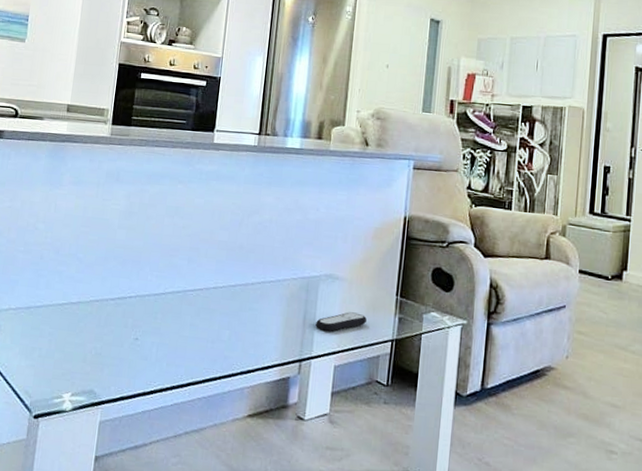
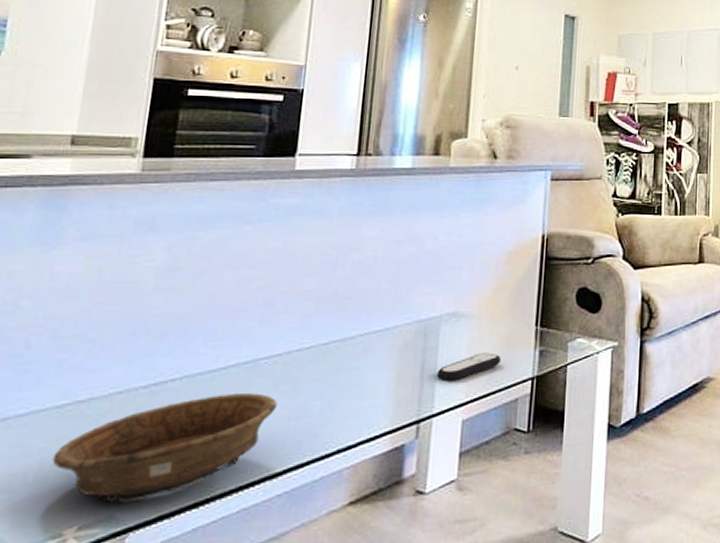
decorative bowl: none [56,313,199,383] -> present [52,392,277,503]

